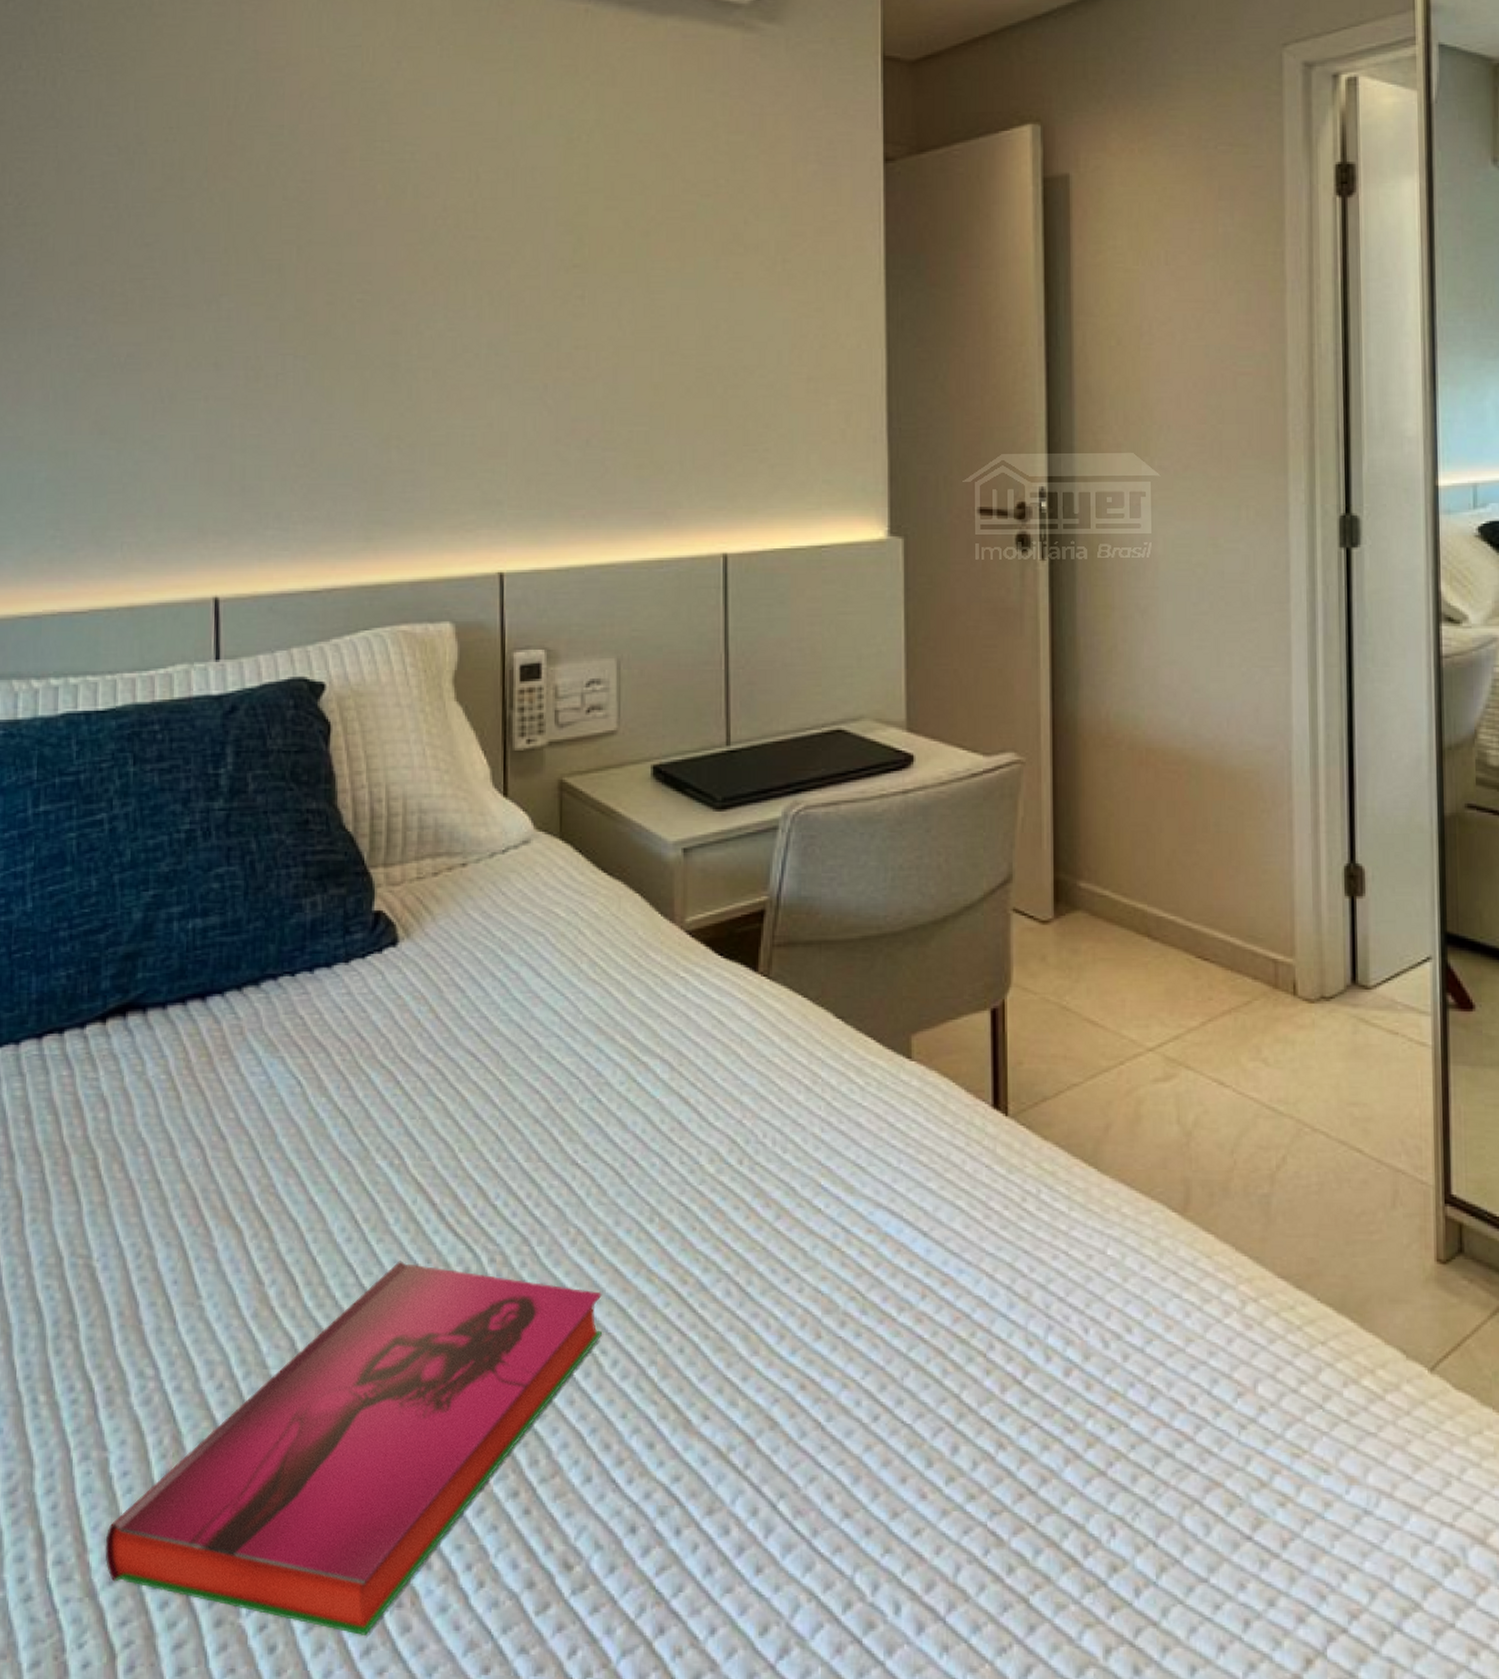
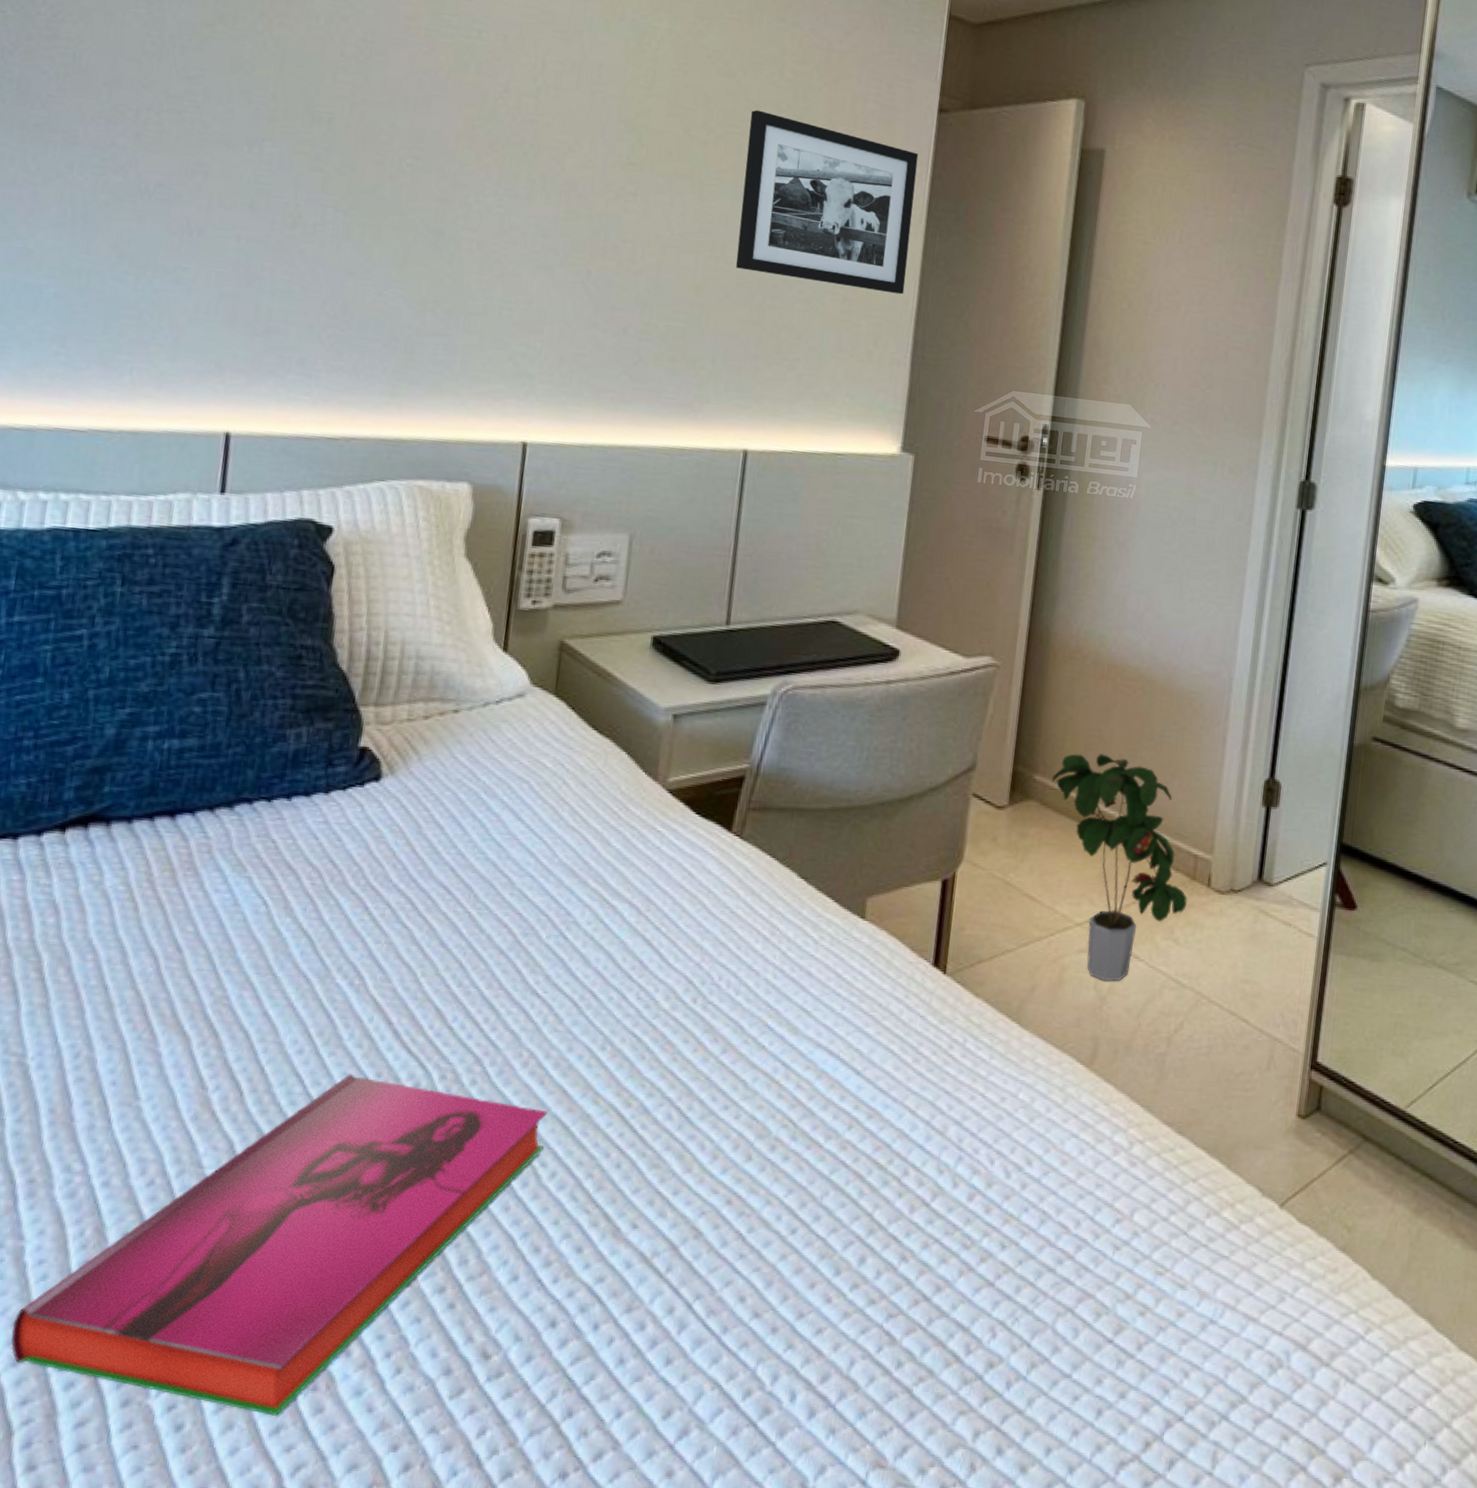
picture frame: none [689,189,871,365] -> present [735,110,919,295]
potted plant: none [1098,851,1272,1114] -> present [1051,754,1188,982]

